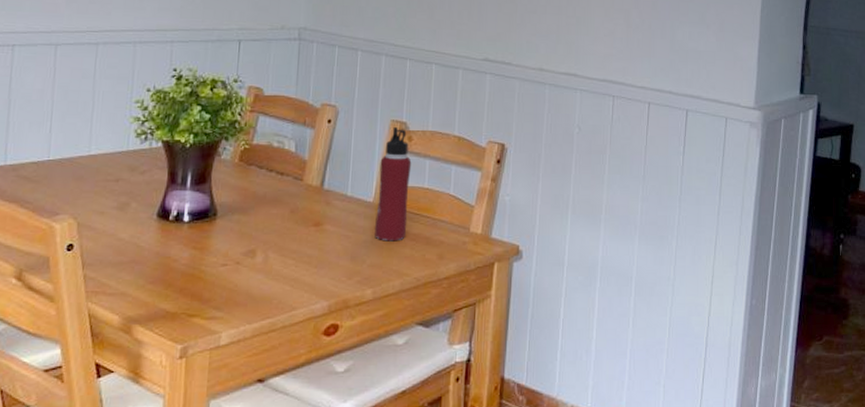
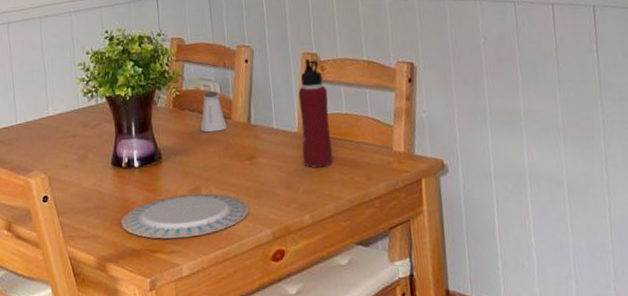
plate: none [157,256,308,304] -> present [120,193,250,239]
saltshaker: none [267,148,296,193] -> present [201,91,227,133]

